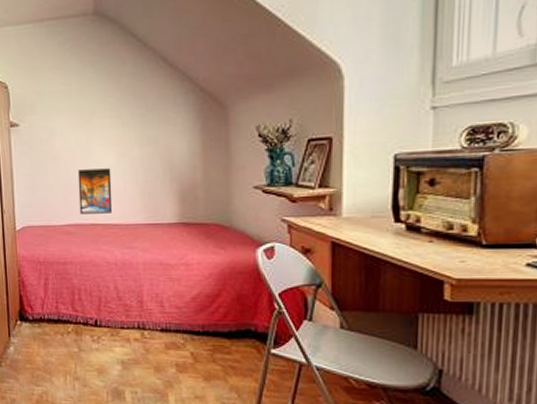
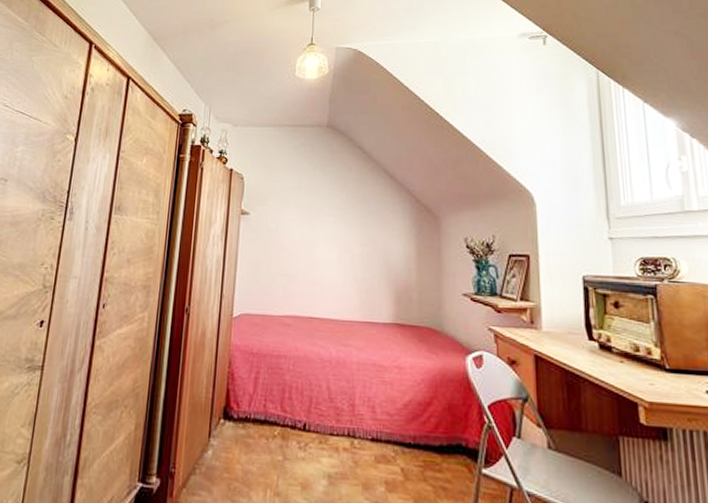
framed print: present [77,168,113,214] -> none [298,262,332,308]

